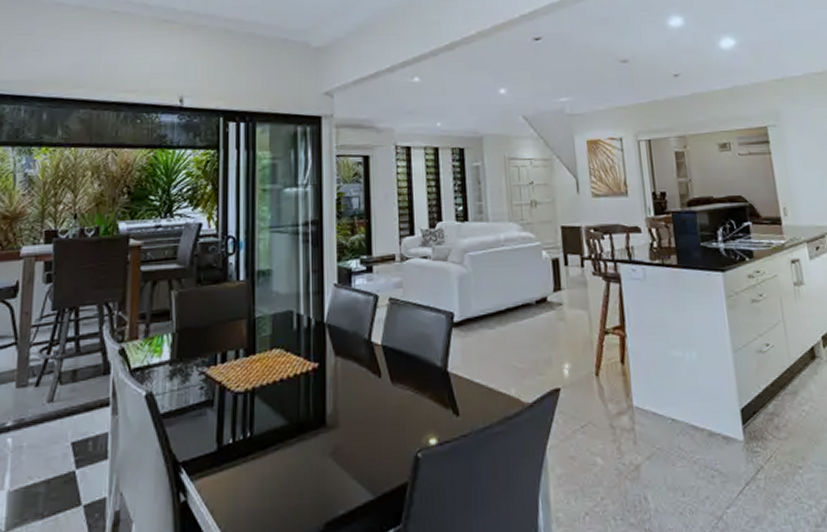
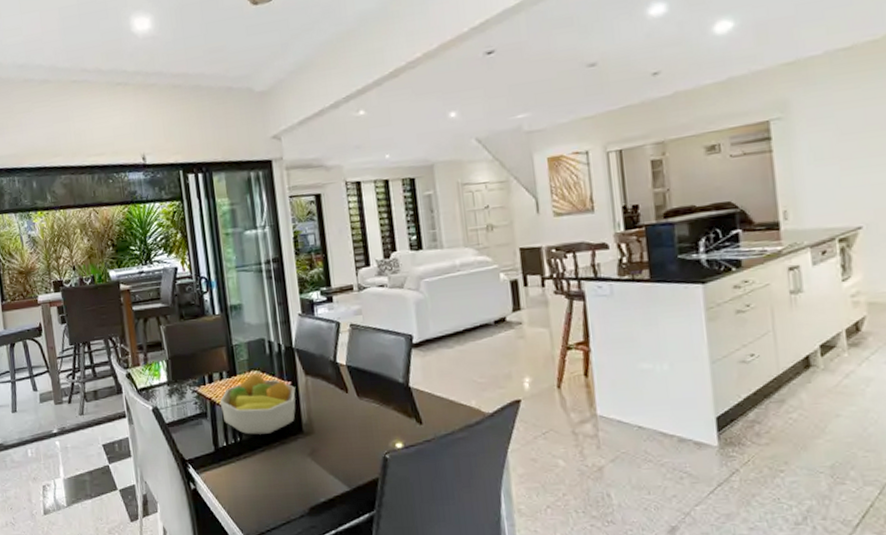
fruit bowl: none [231,352,322,429] -> present [219,373,296,435]

